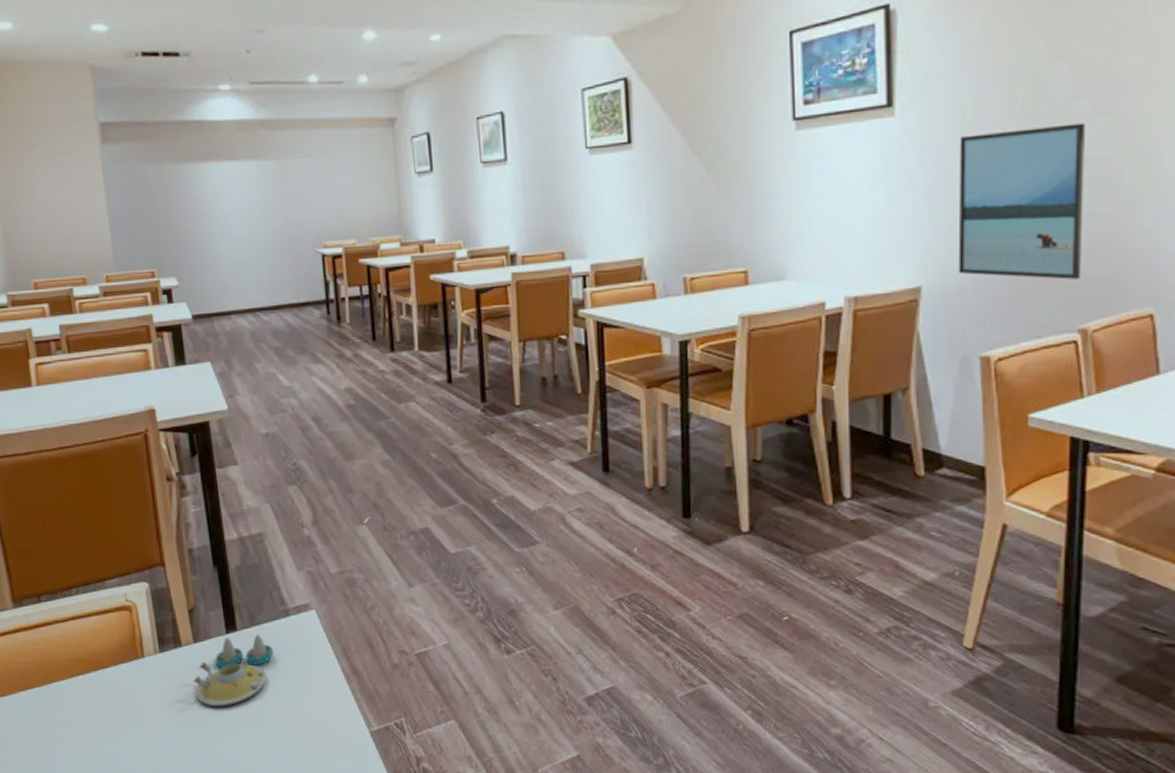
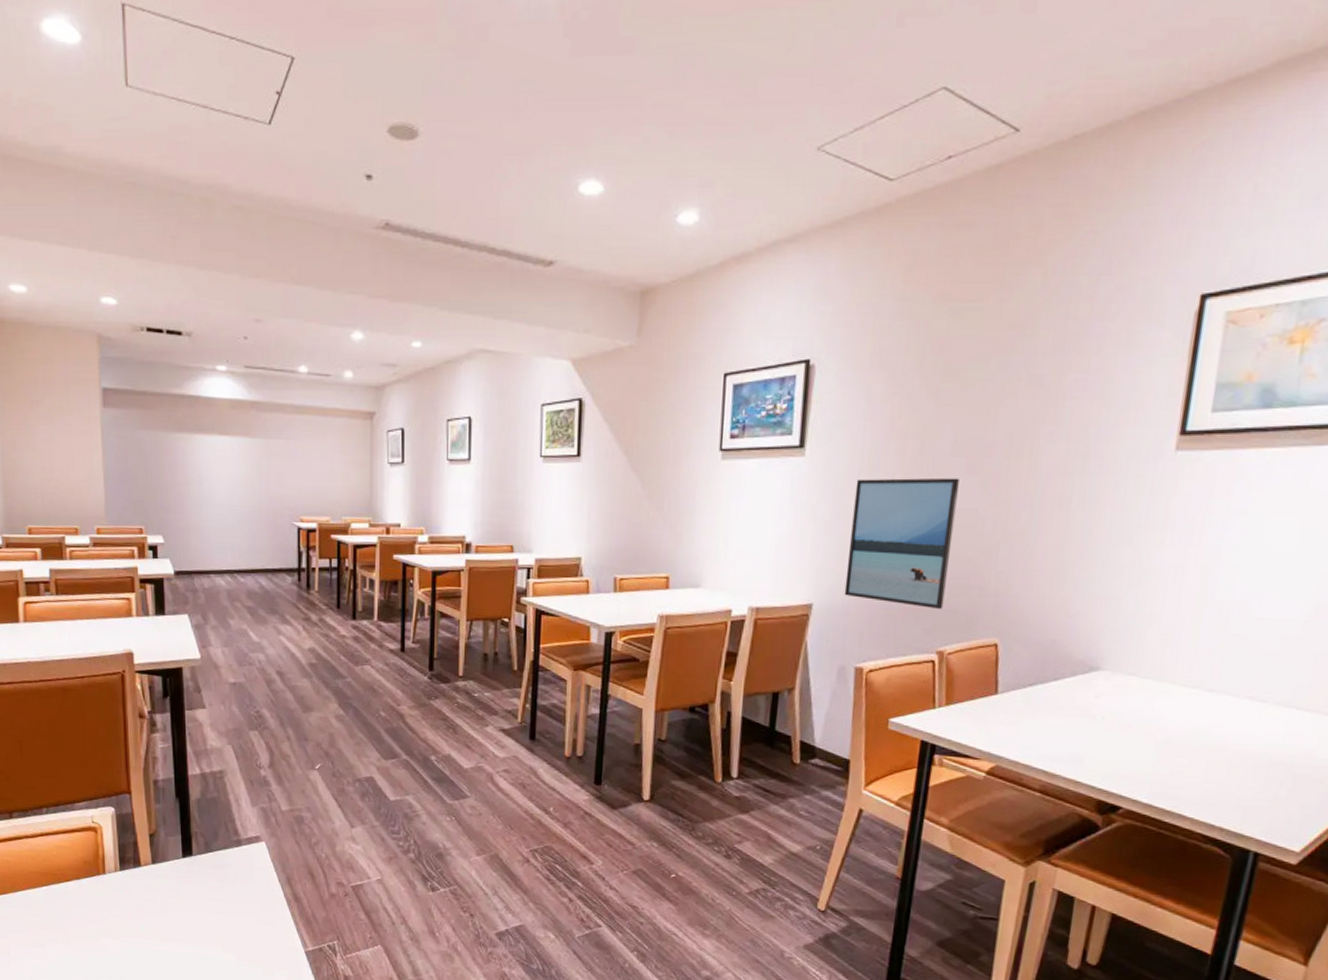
salt and pepper shaker set: present [193,634,274,706] -> none [149,860,224,922]

